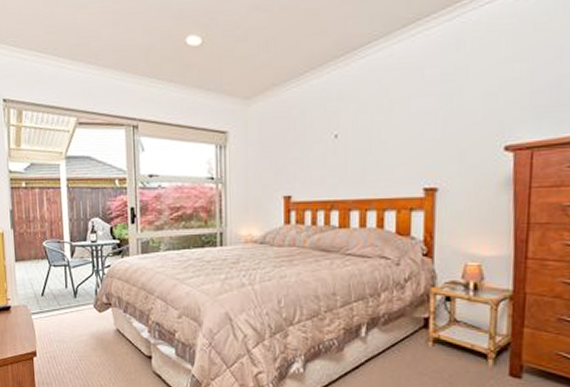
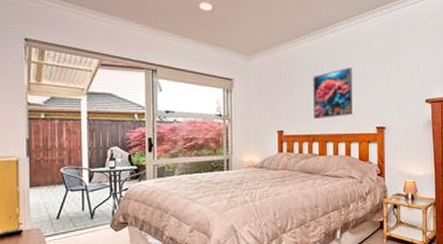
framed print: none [331,106,390,180] -> present [312,68,352,120]

